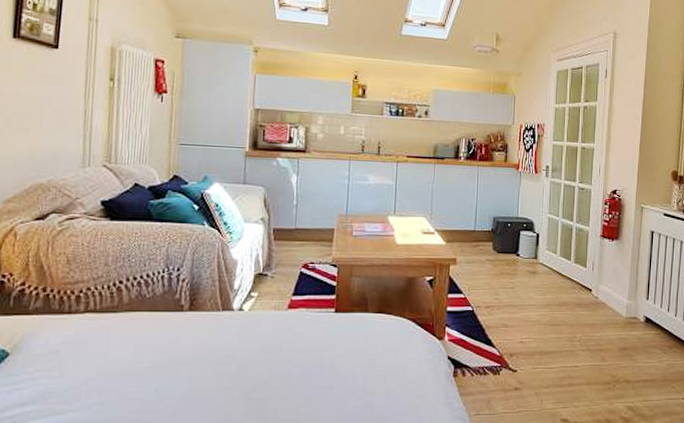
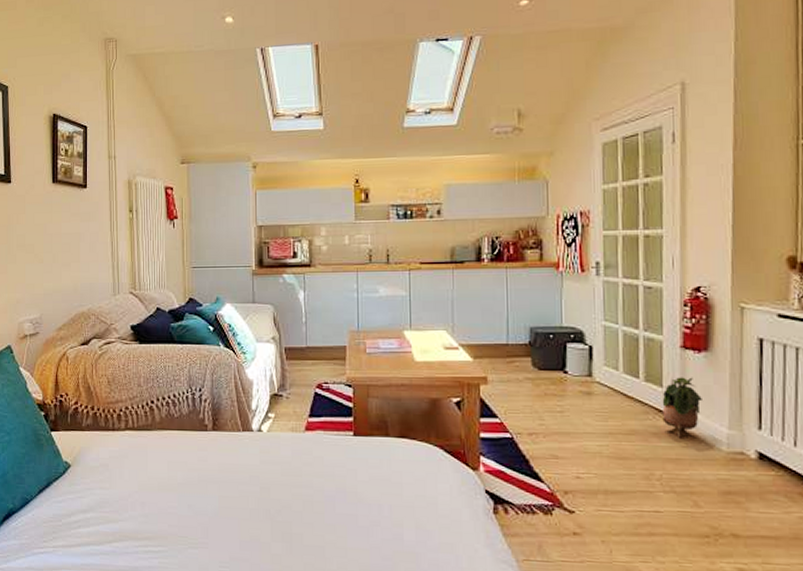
potted plant: none [585,259,612,308] -> present [662,377,702,438]

